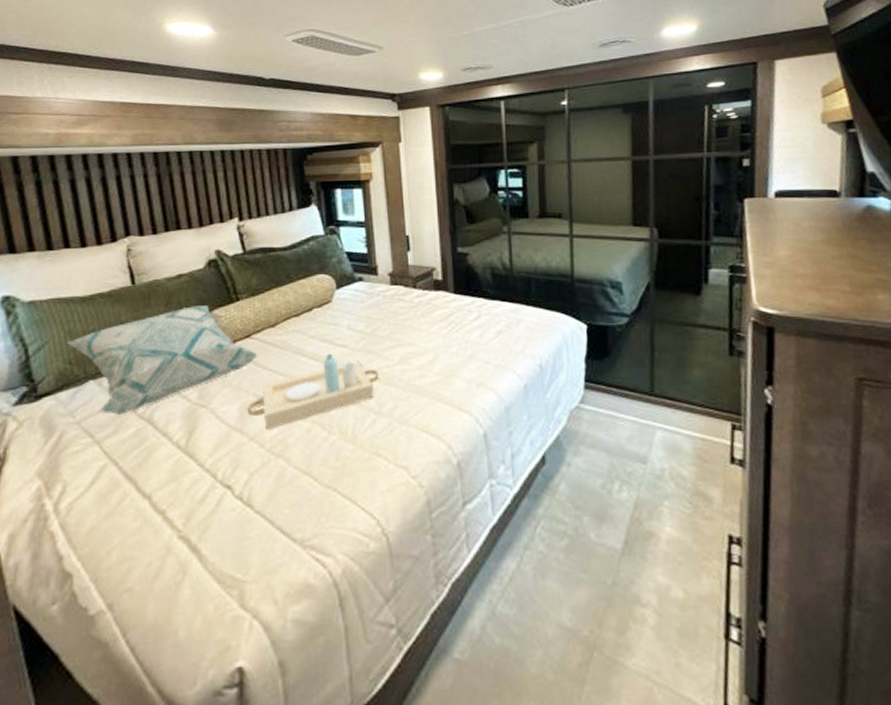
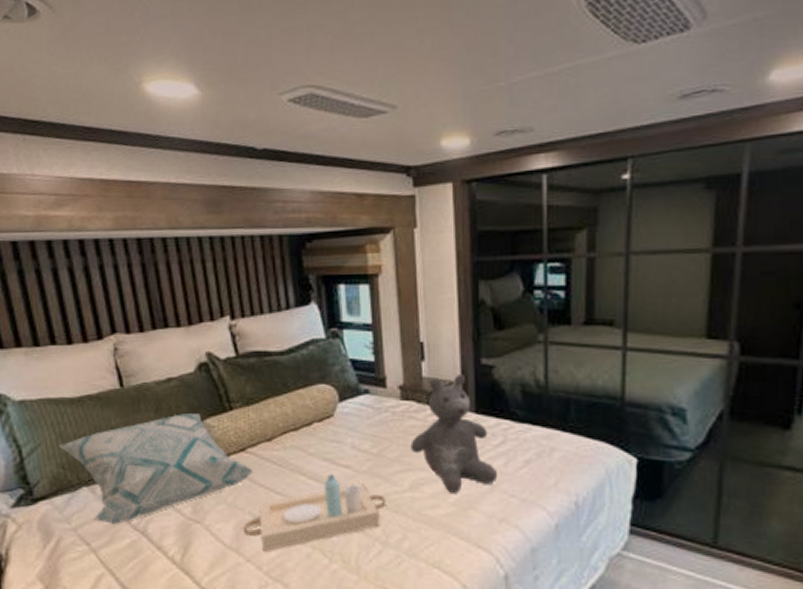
teddy bear: none [399,261,475,364] -> present [410,375,498,493]

